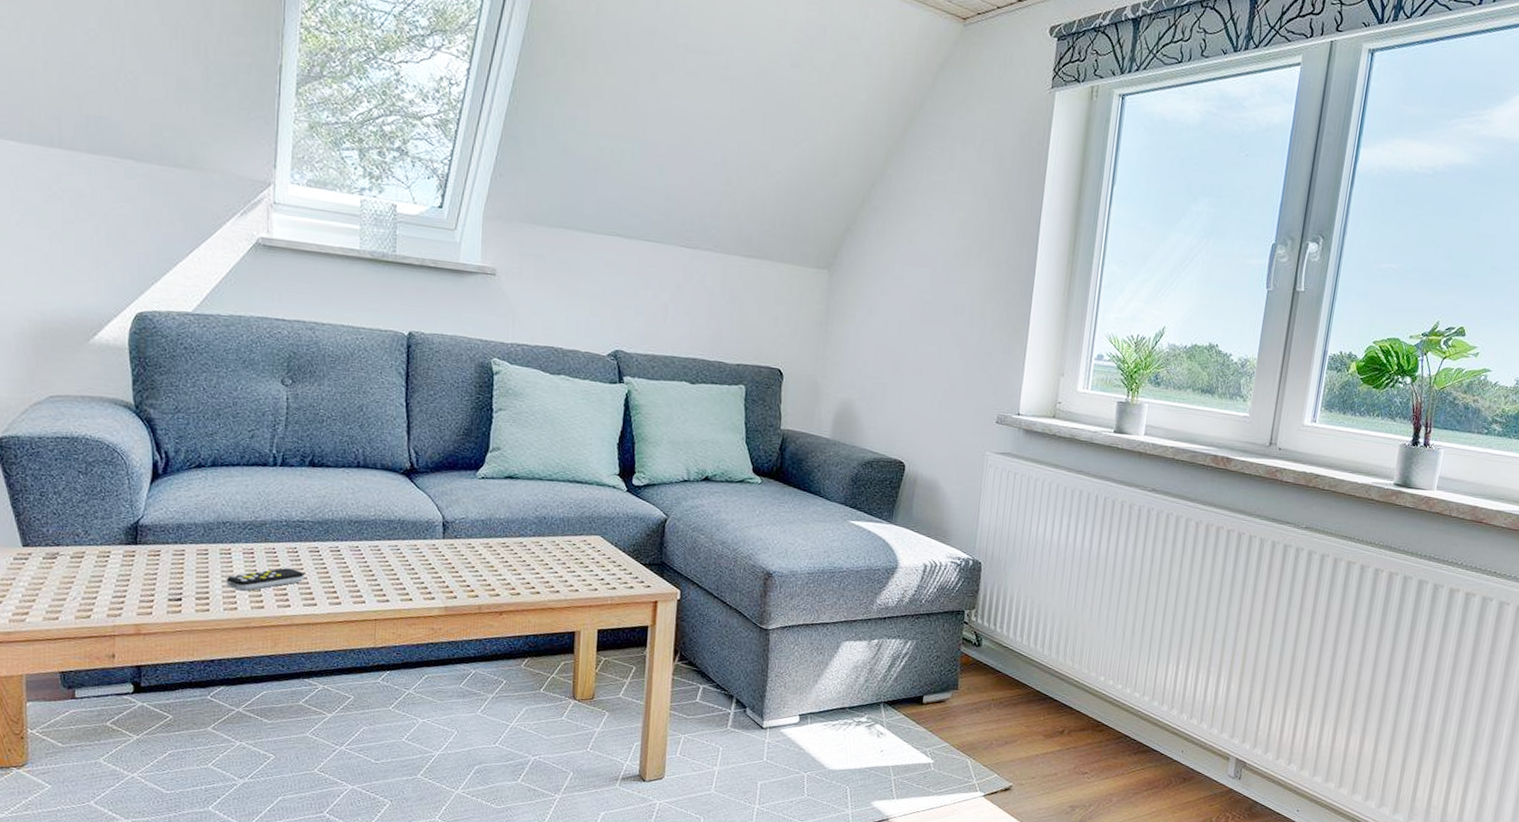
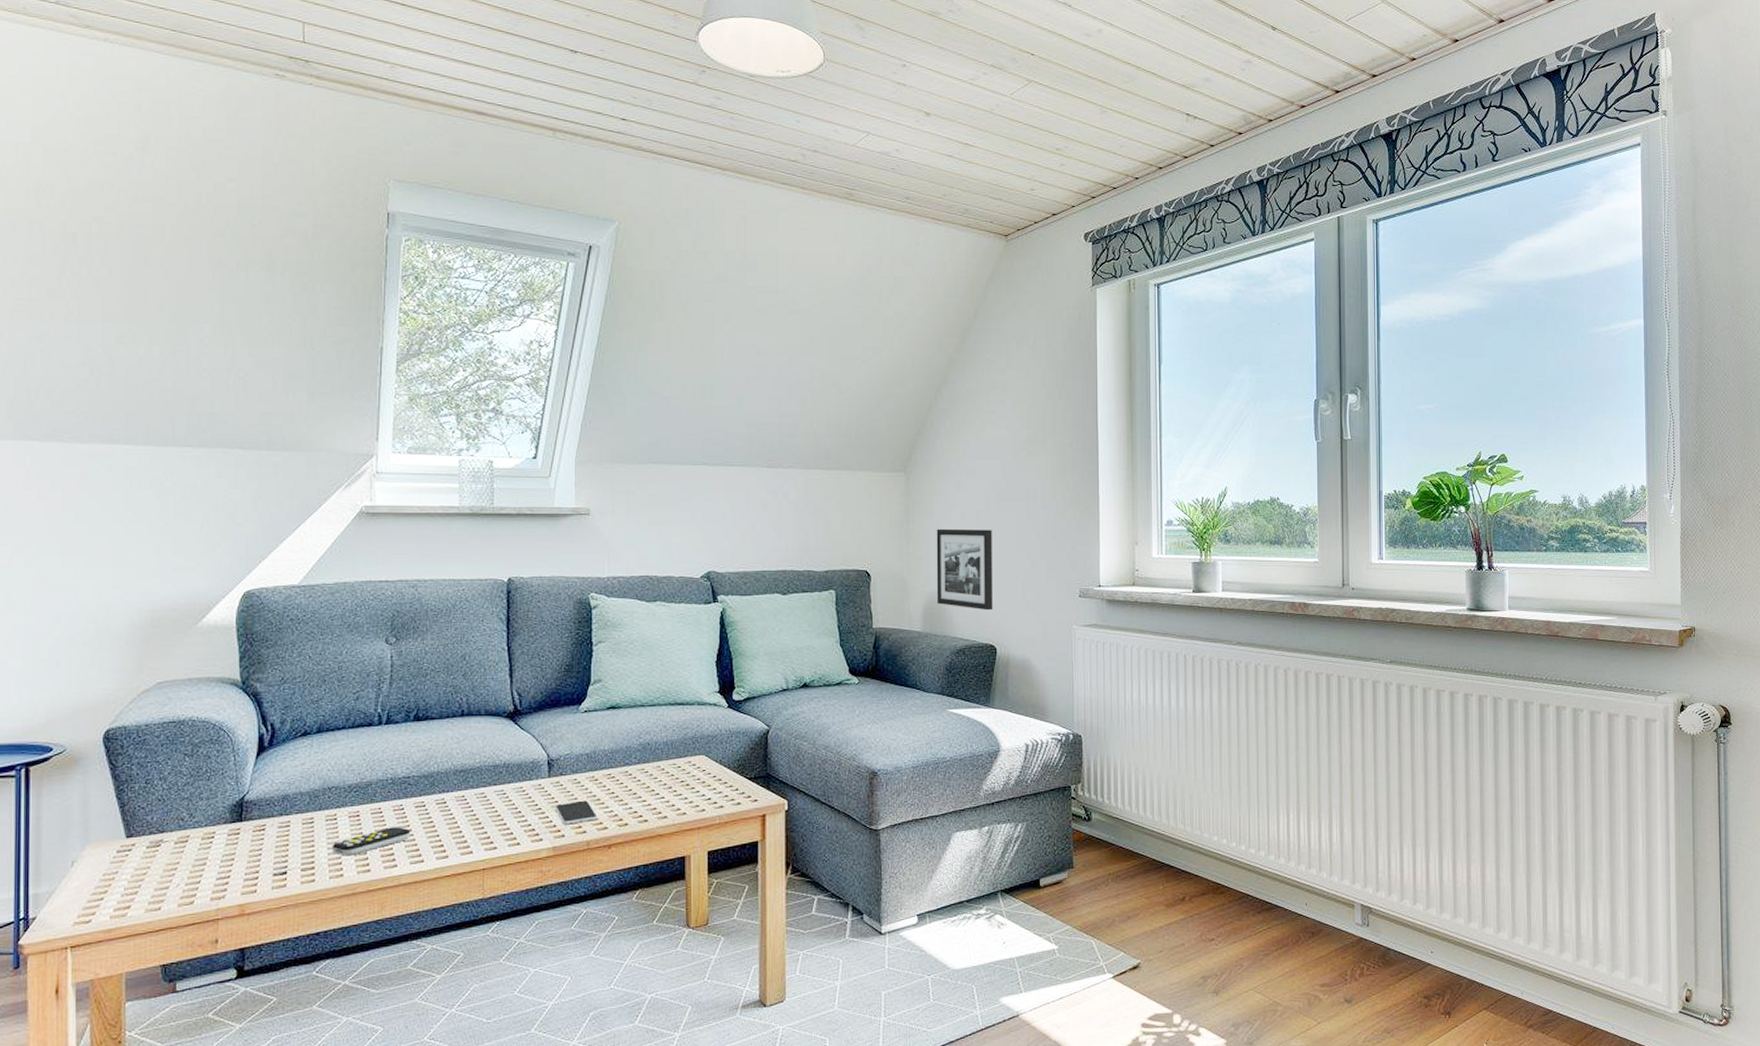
smartphone: none [447,565,491,588] -> present [554,800,598,825]
picture frame: none [849,334,914,426] -> present [936,528,992,611]

